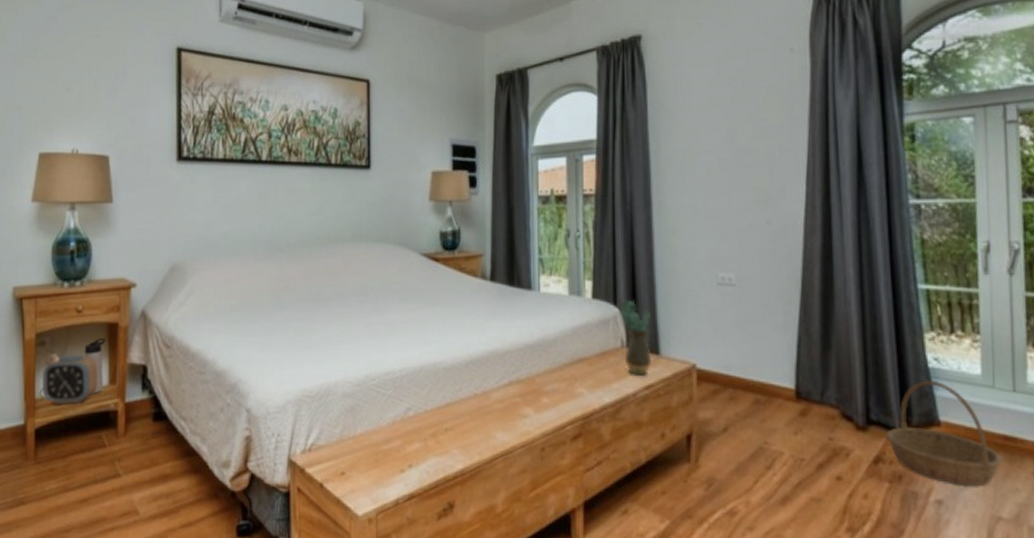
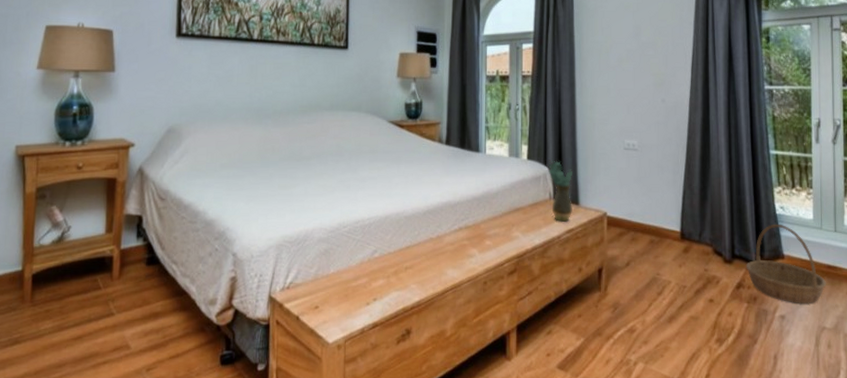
alarm clock: present [42,354,98,405] -> none [40,206,96,252]
thermos bottle: present [84,337,106,394] -> none [83,191,104,242]

